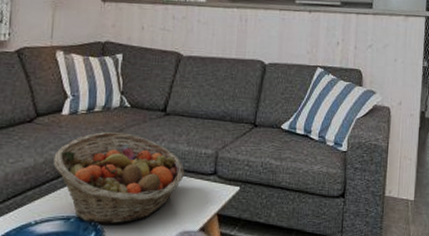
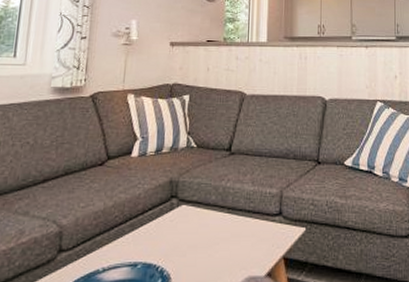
fruit basket: present [53,132,184,224] -> none [122,173,250,270]

